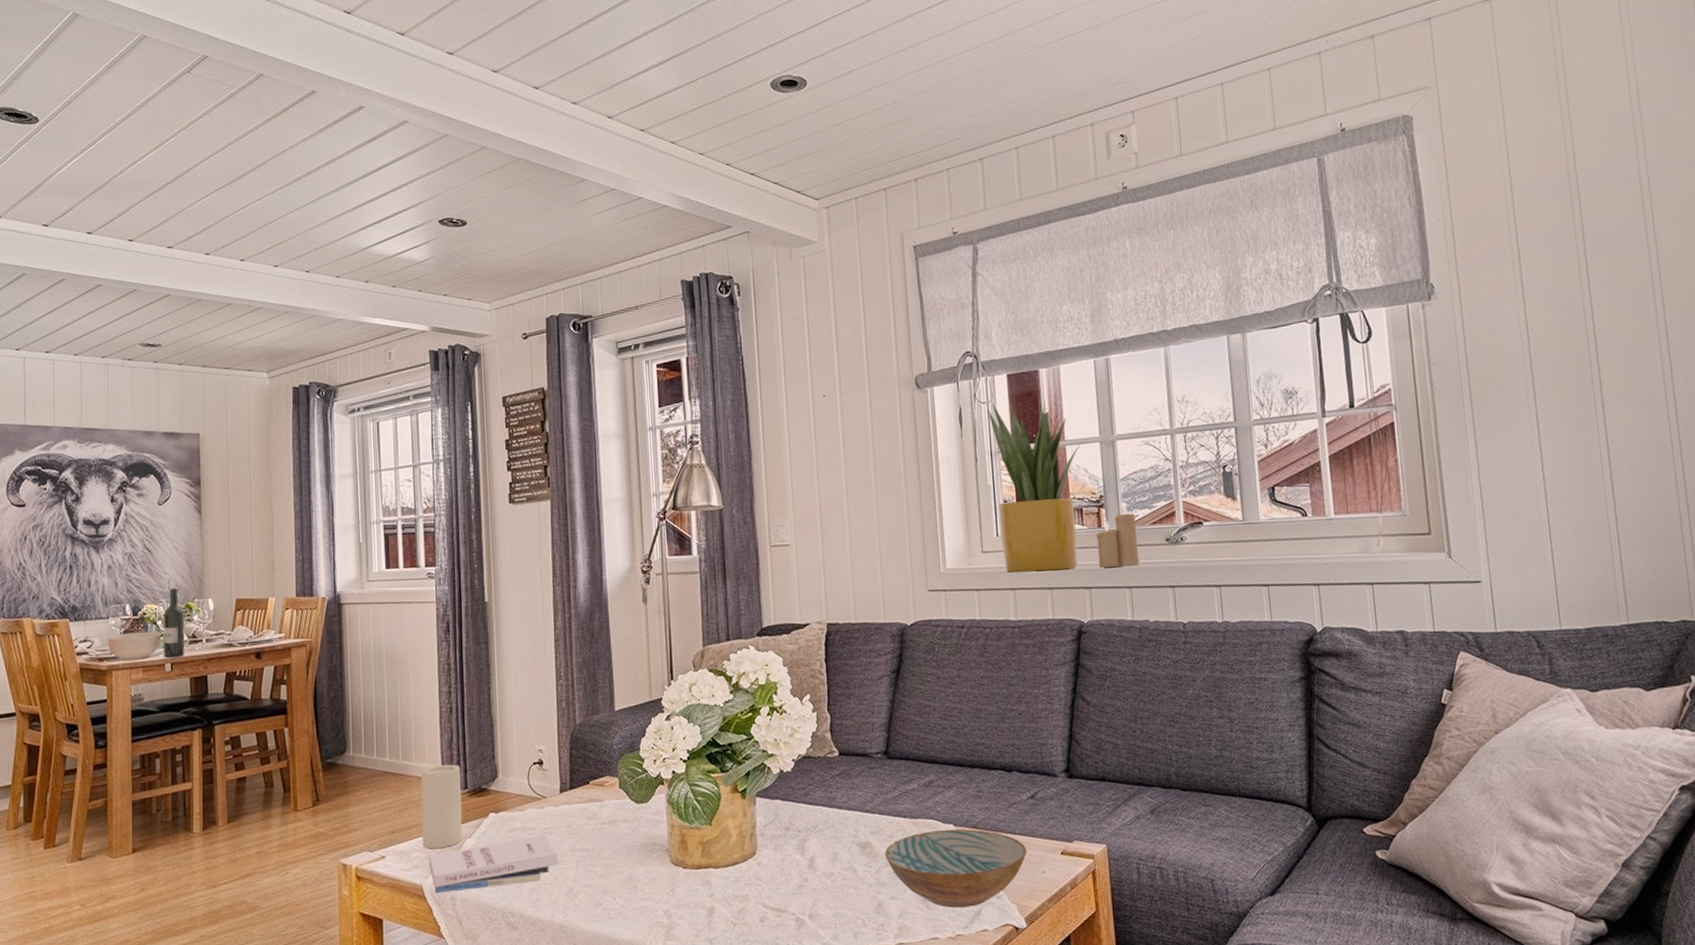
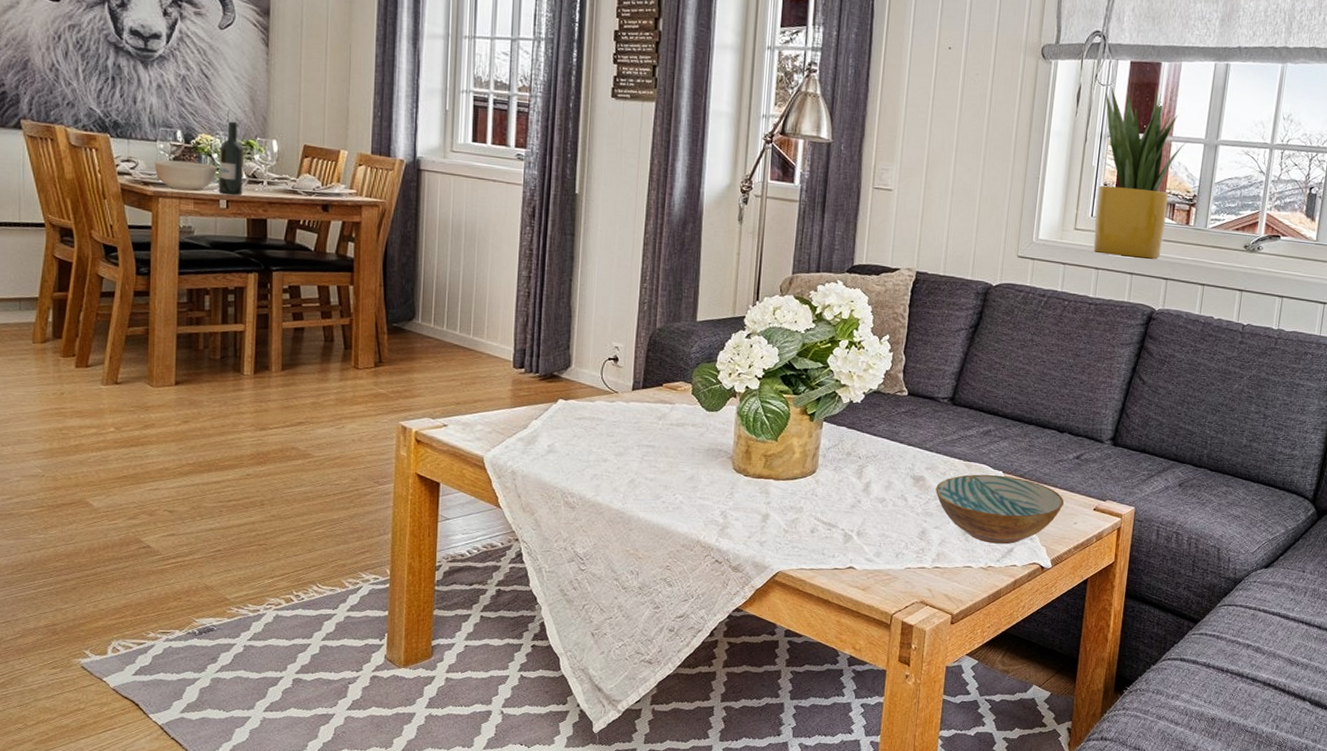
candle: present [421,764,463,849] -> none [487,346,534,425]
books: present [429,835,558,893] -> none [492,427,623,469]
candle: present [1096,507,1139,568] -> none [1179,209,1222,266]

